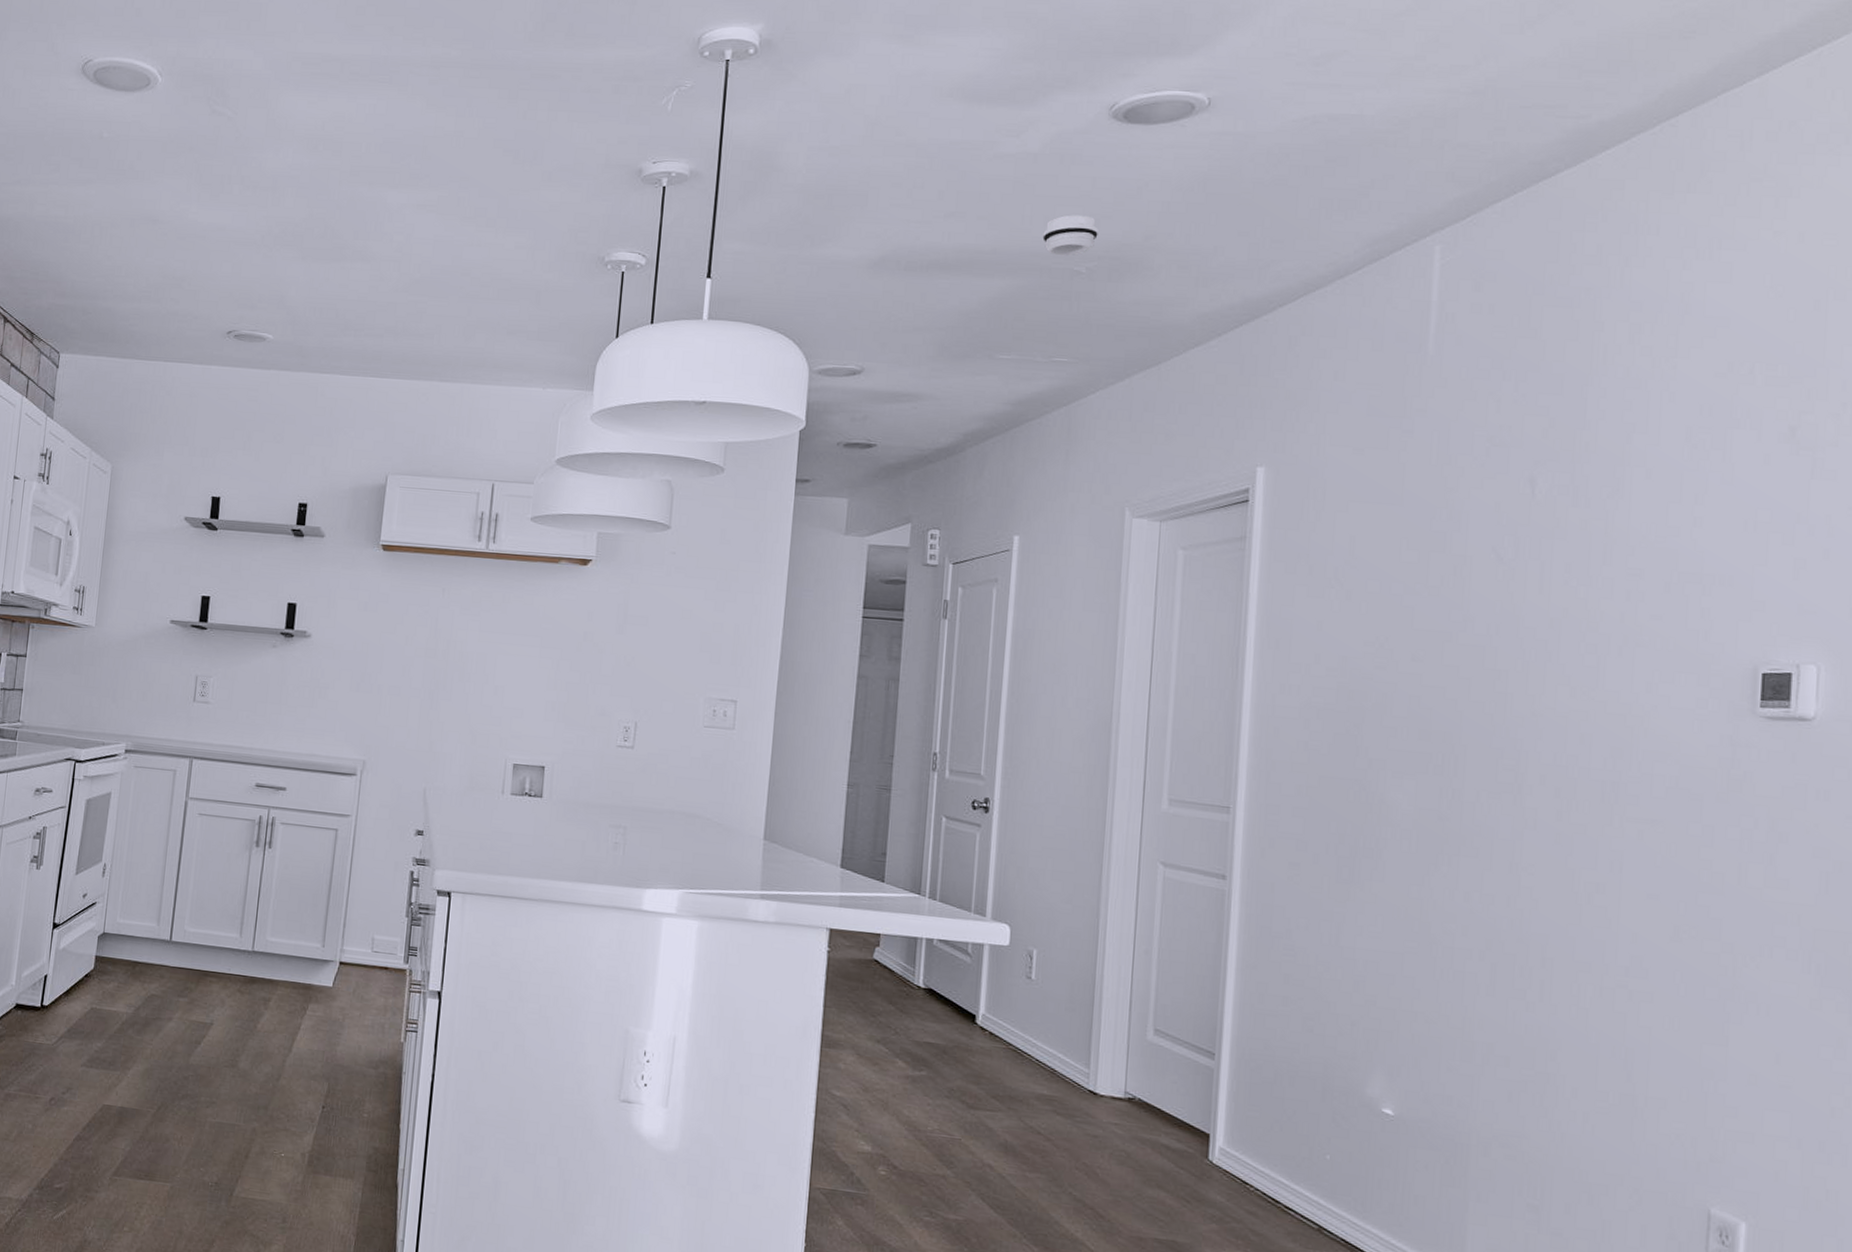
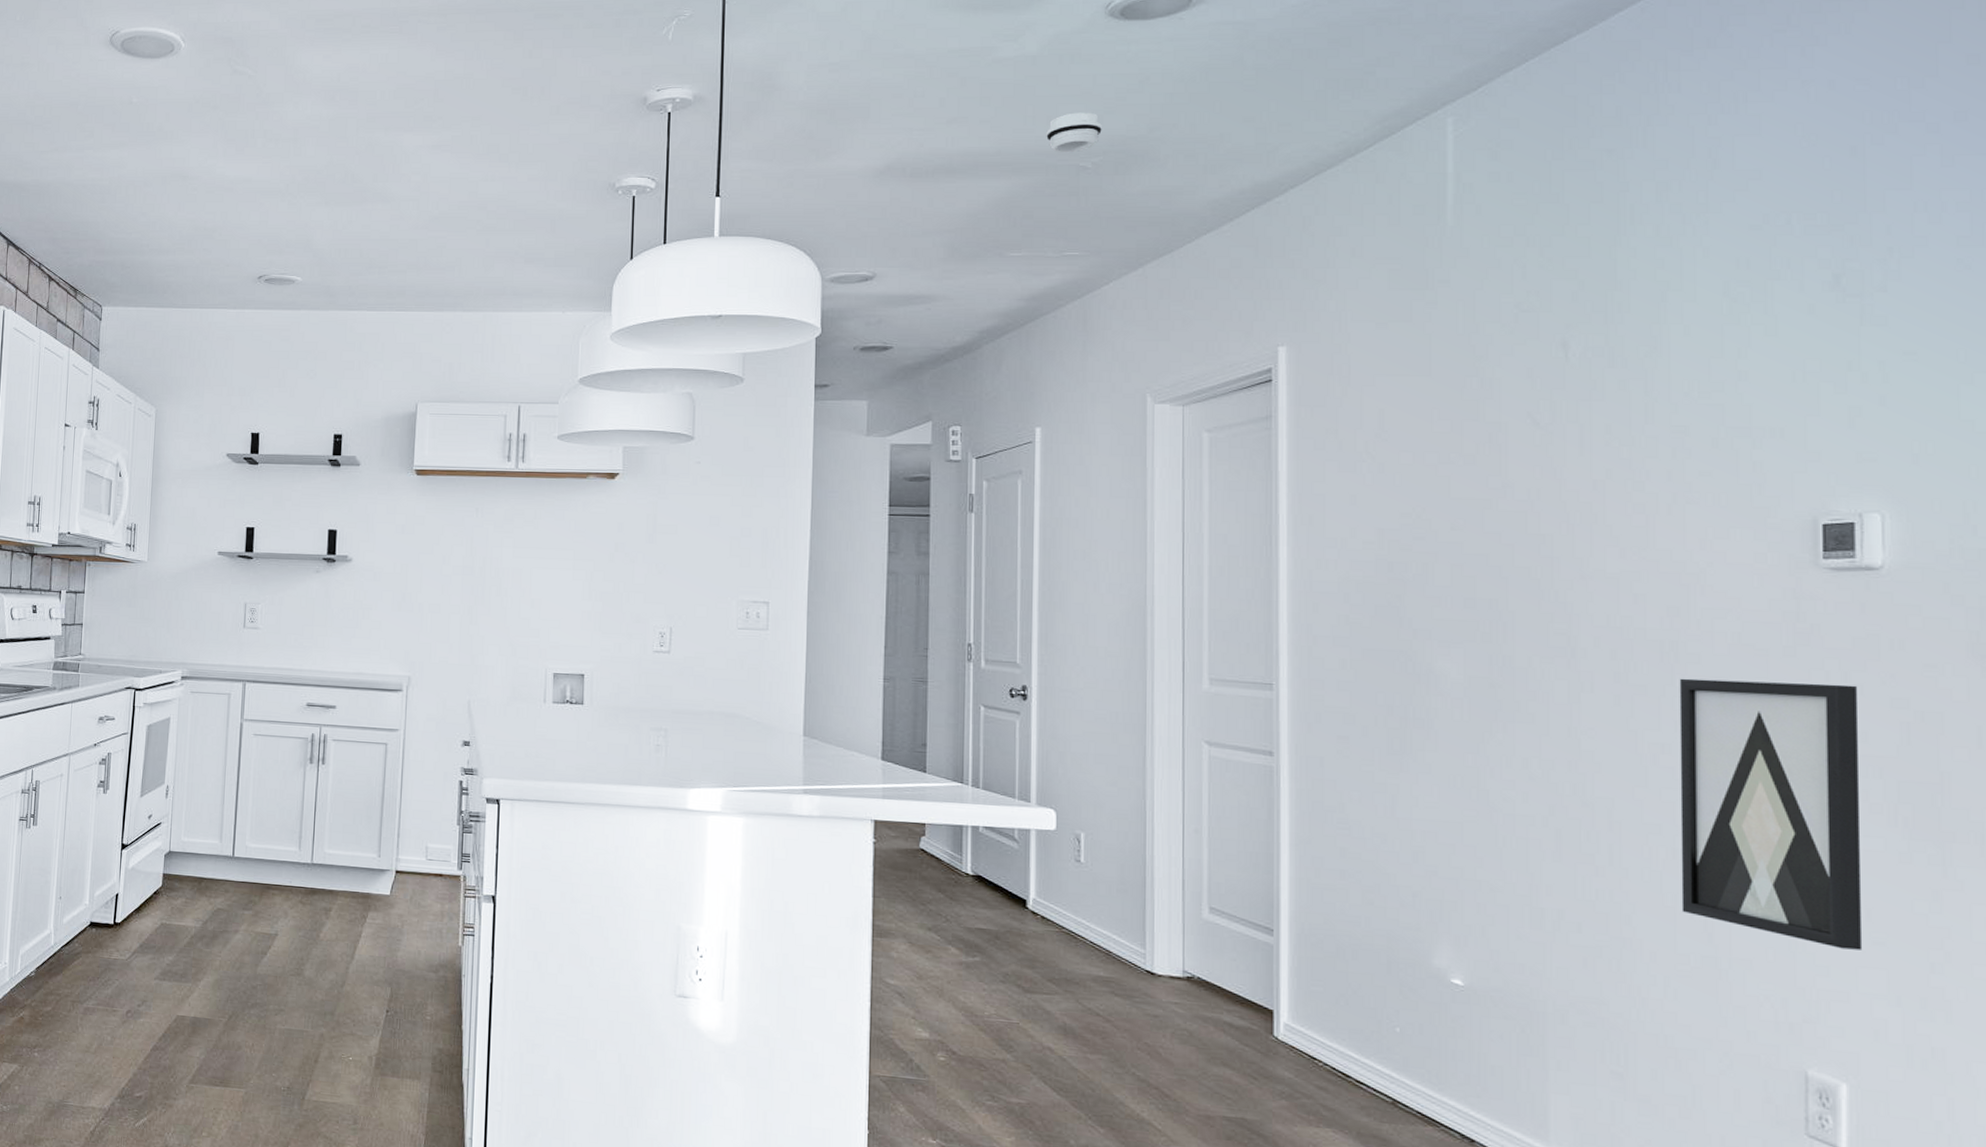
wall art: none [1604,819,1784,1093] -> present [1679,678,1863,950]

